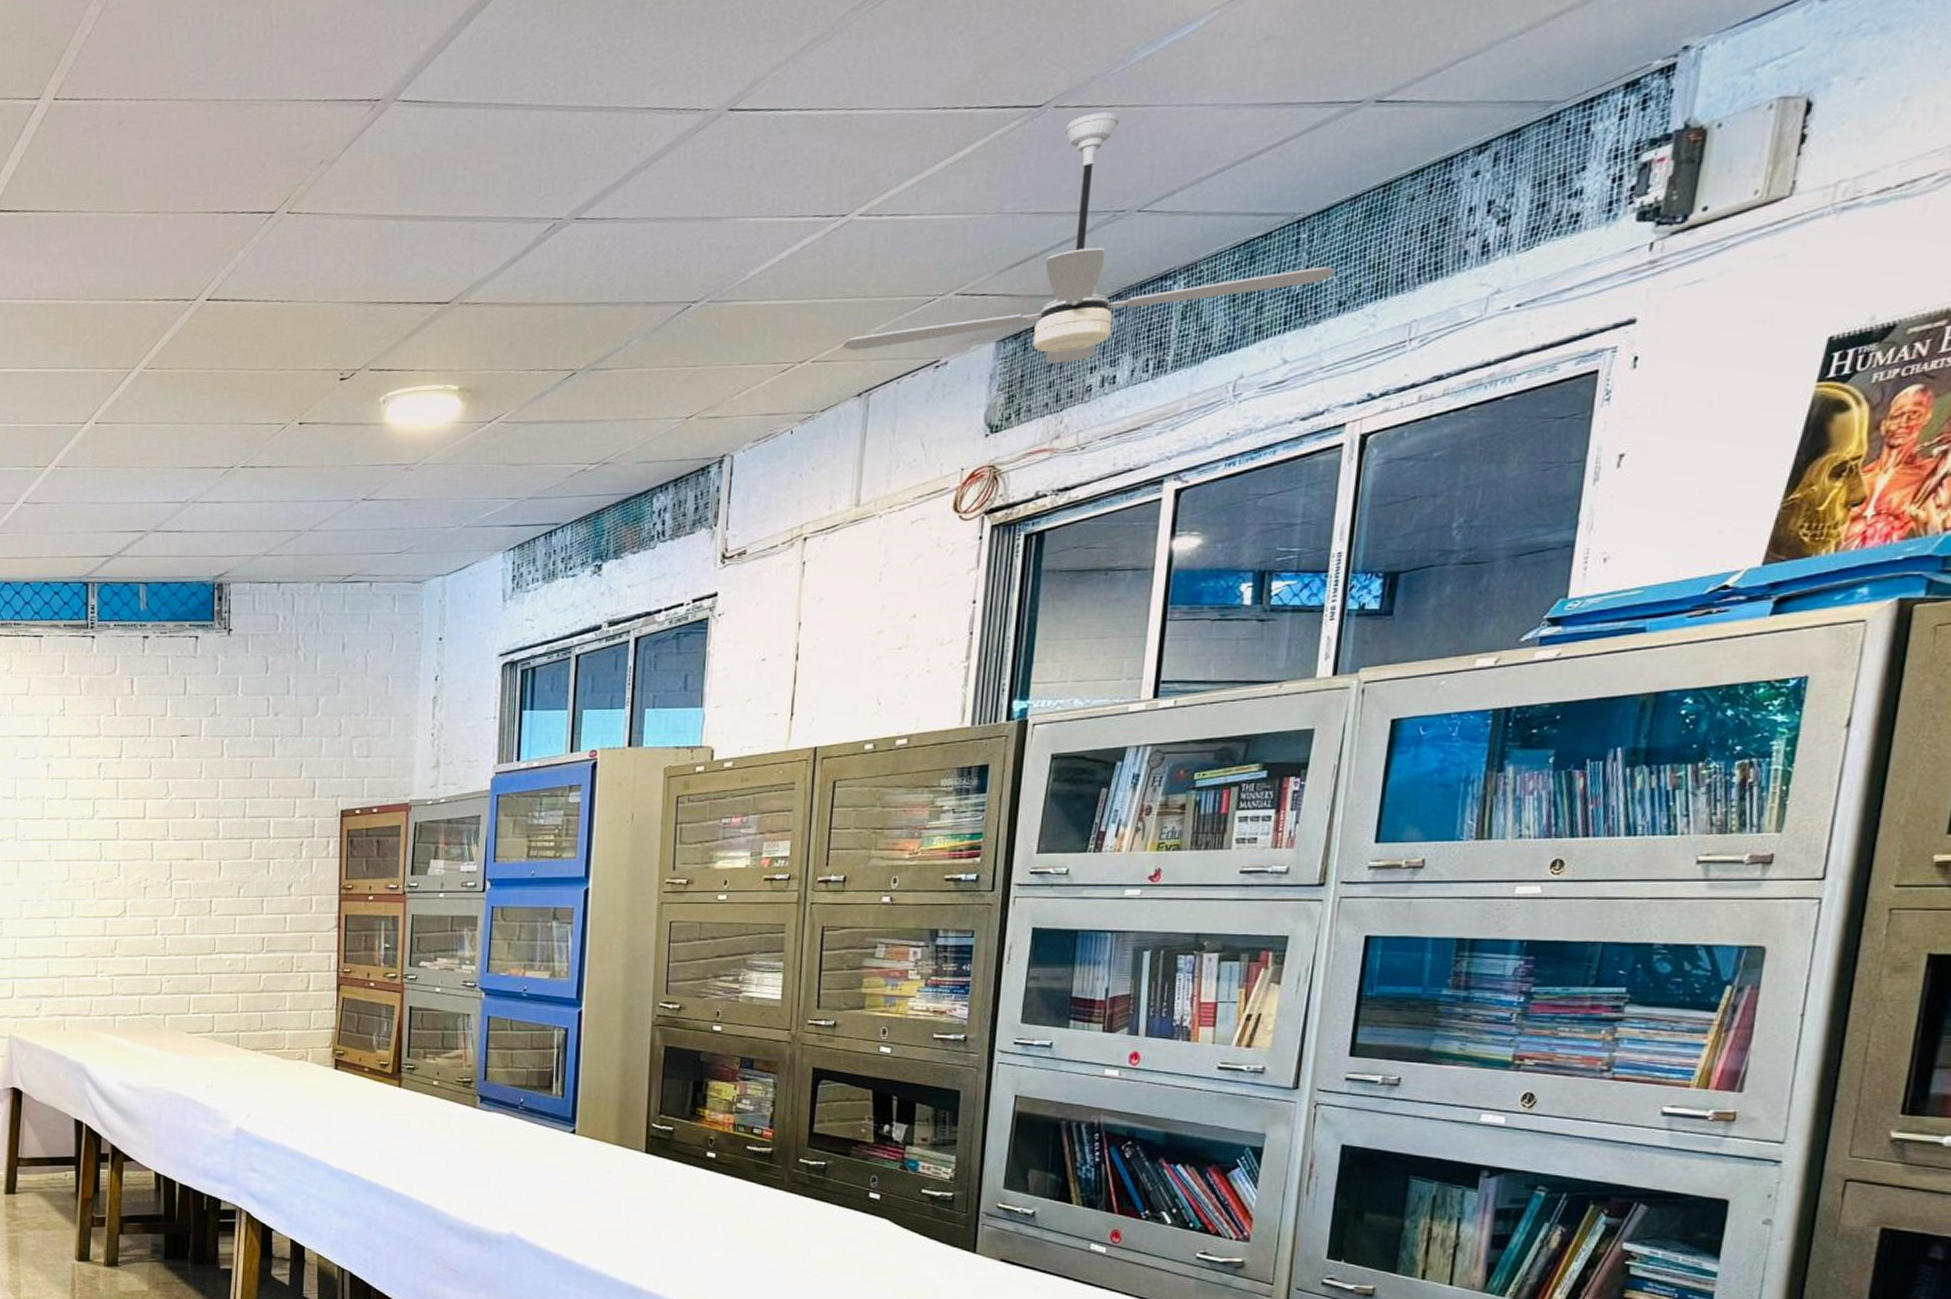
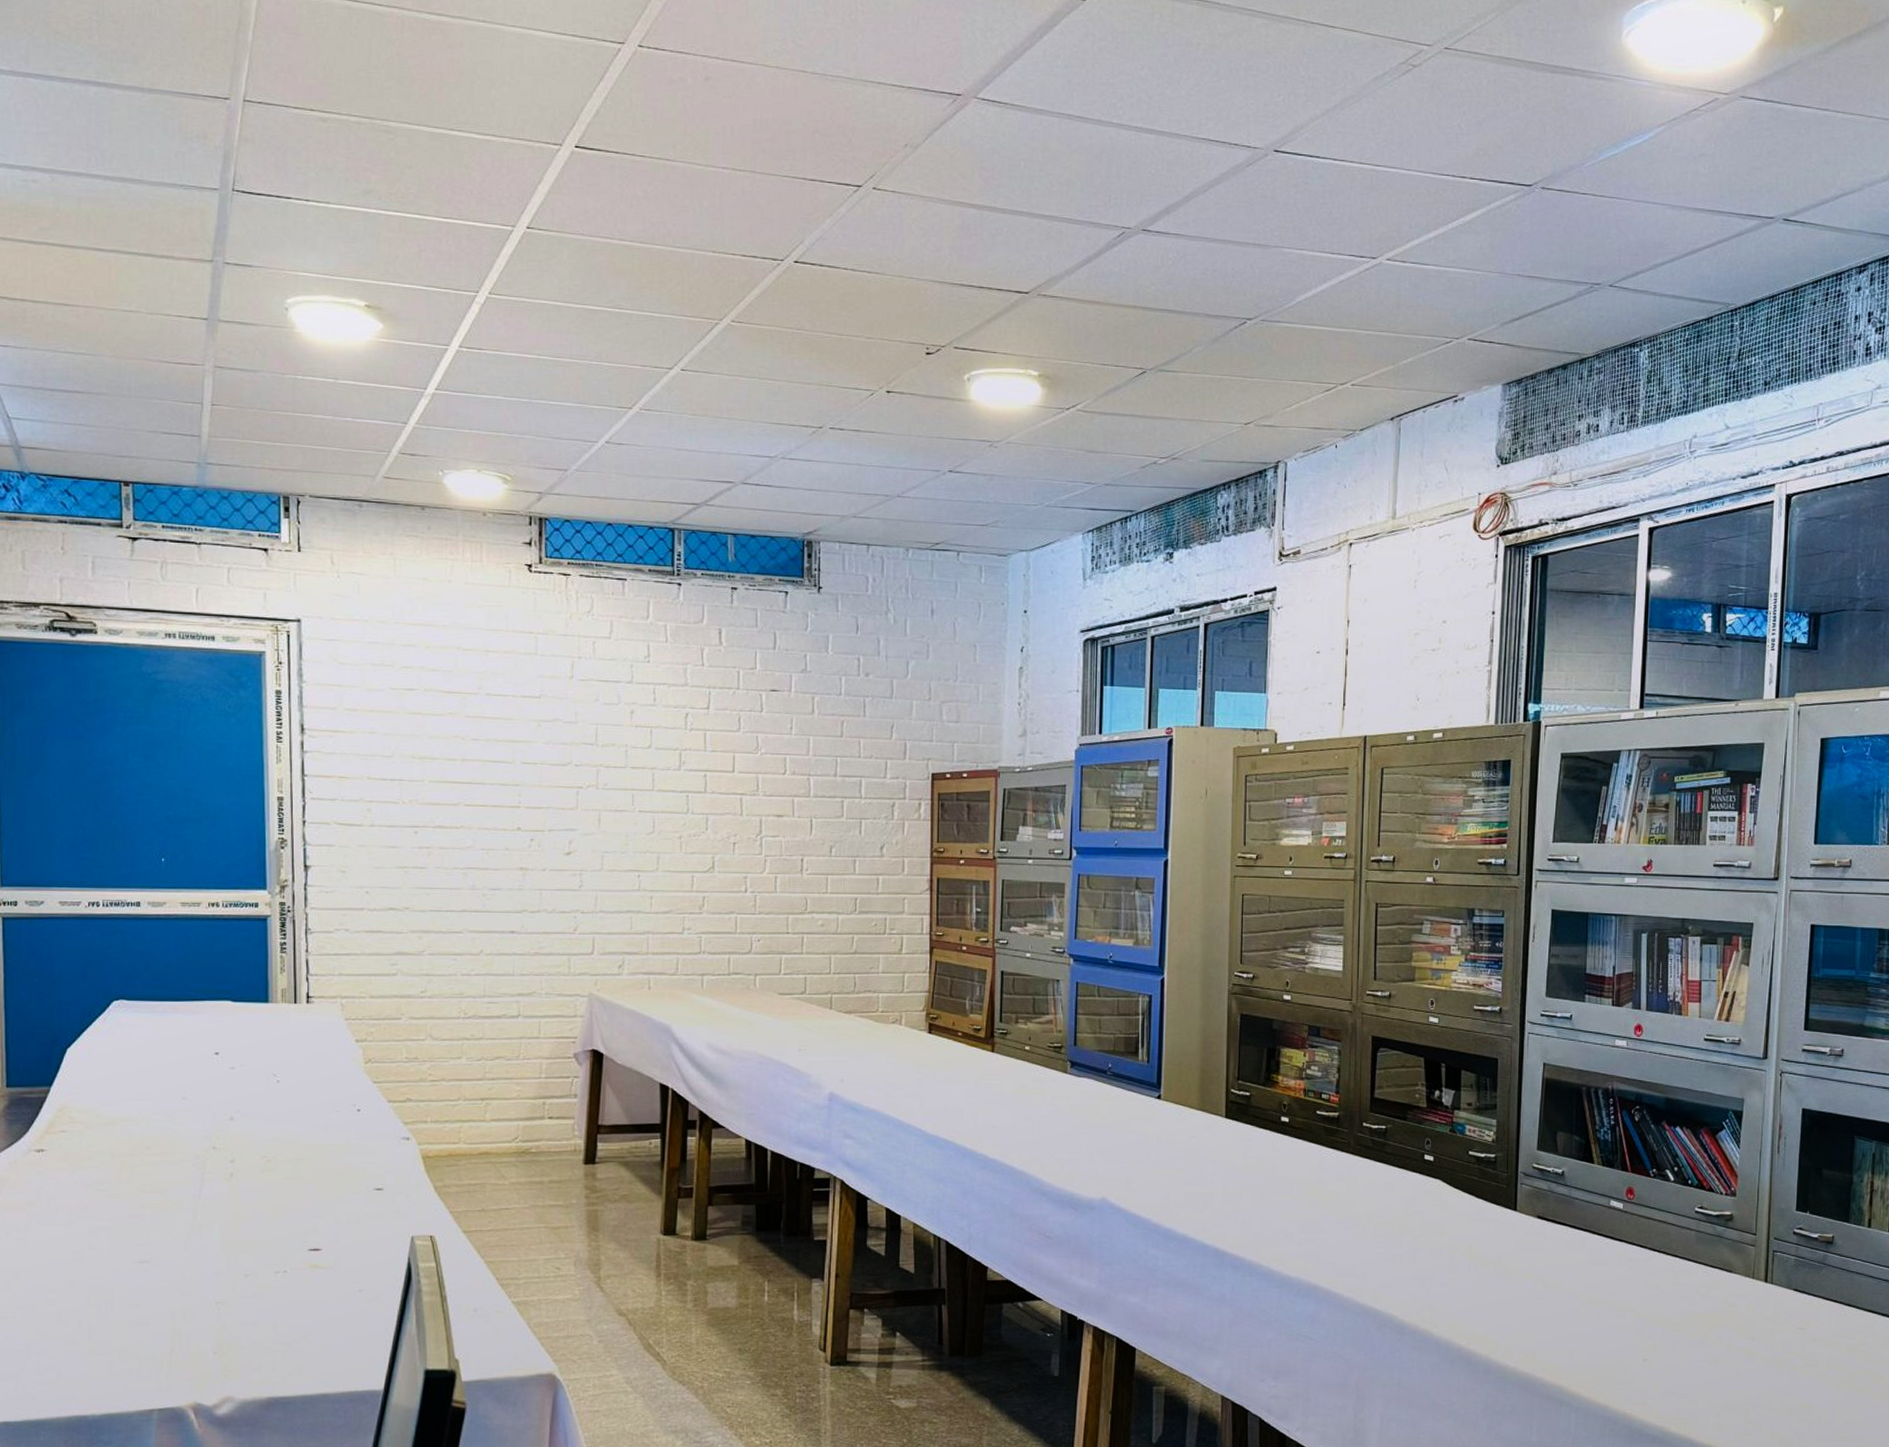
ceiling fan: present [843,111,1336,364] -> none [1377,198,1761,409]

